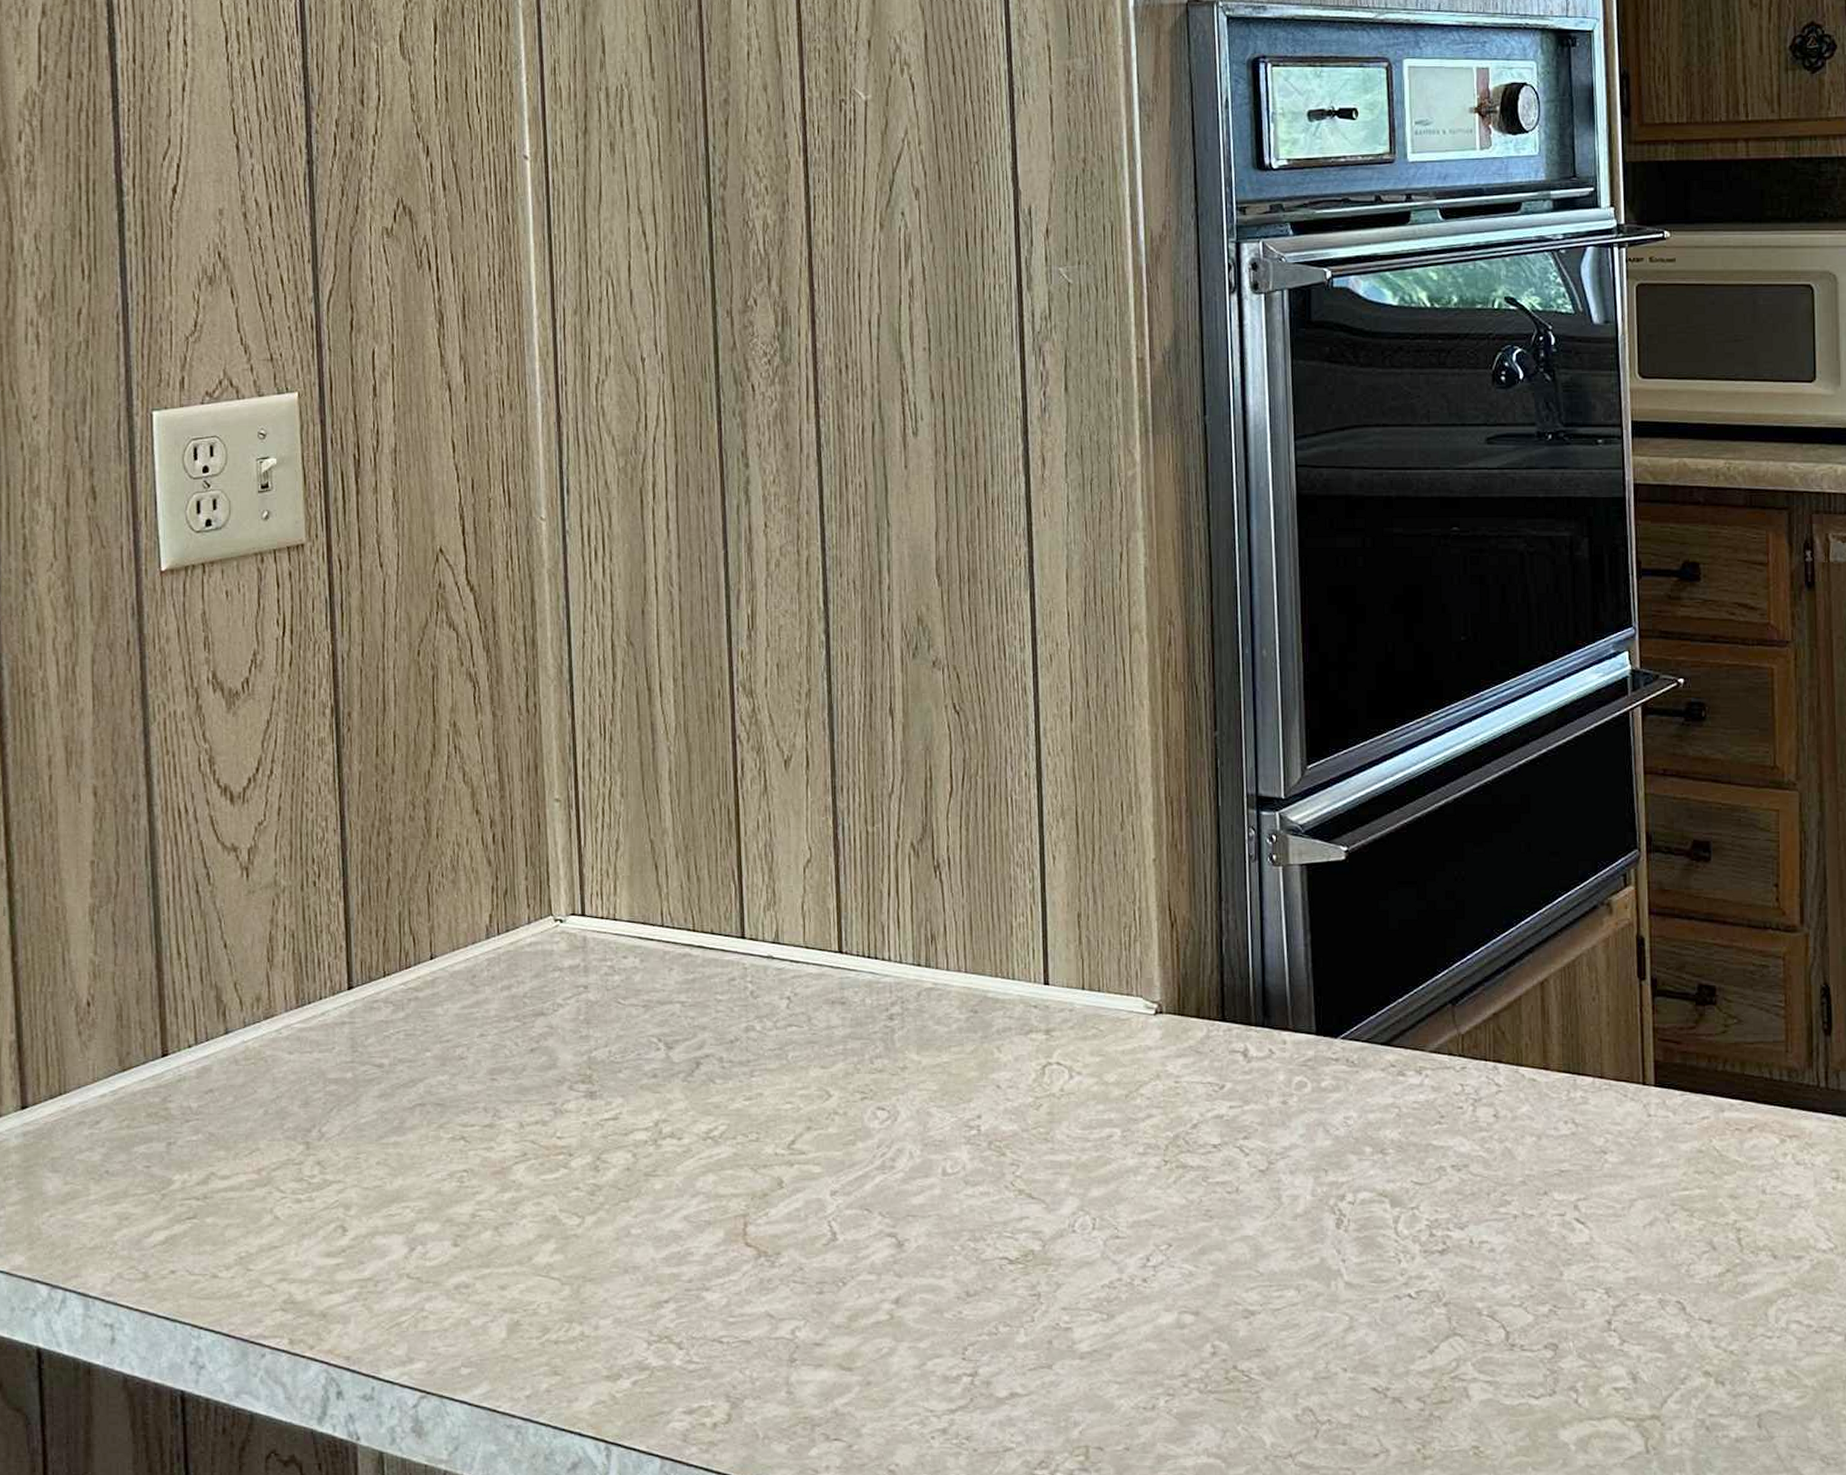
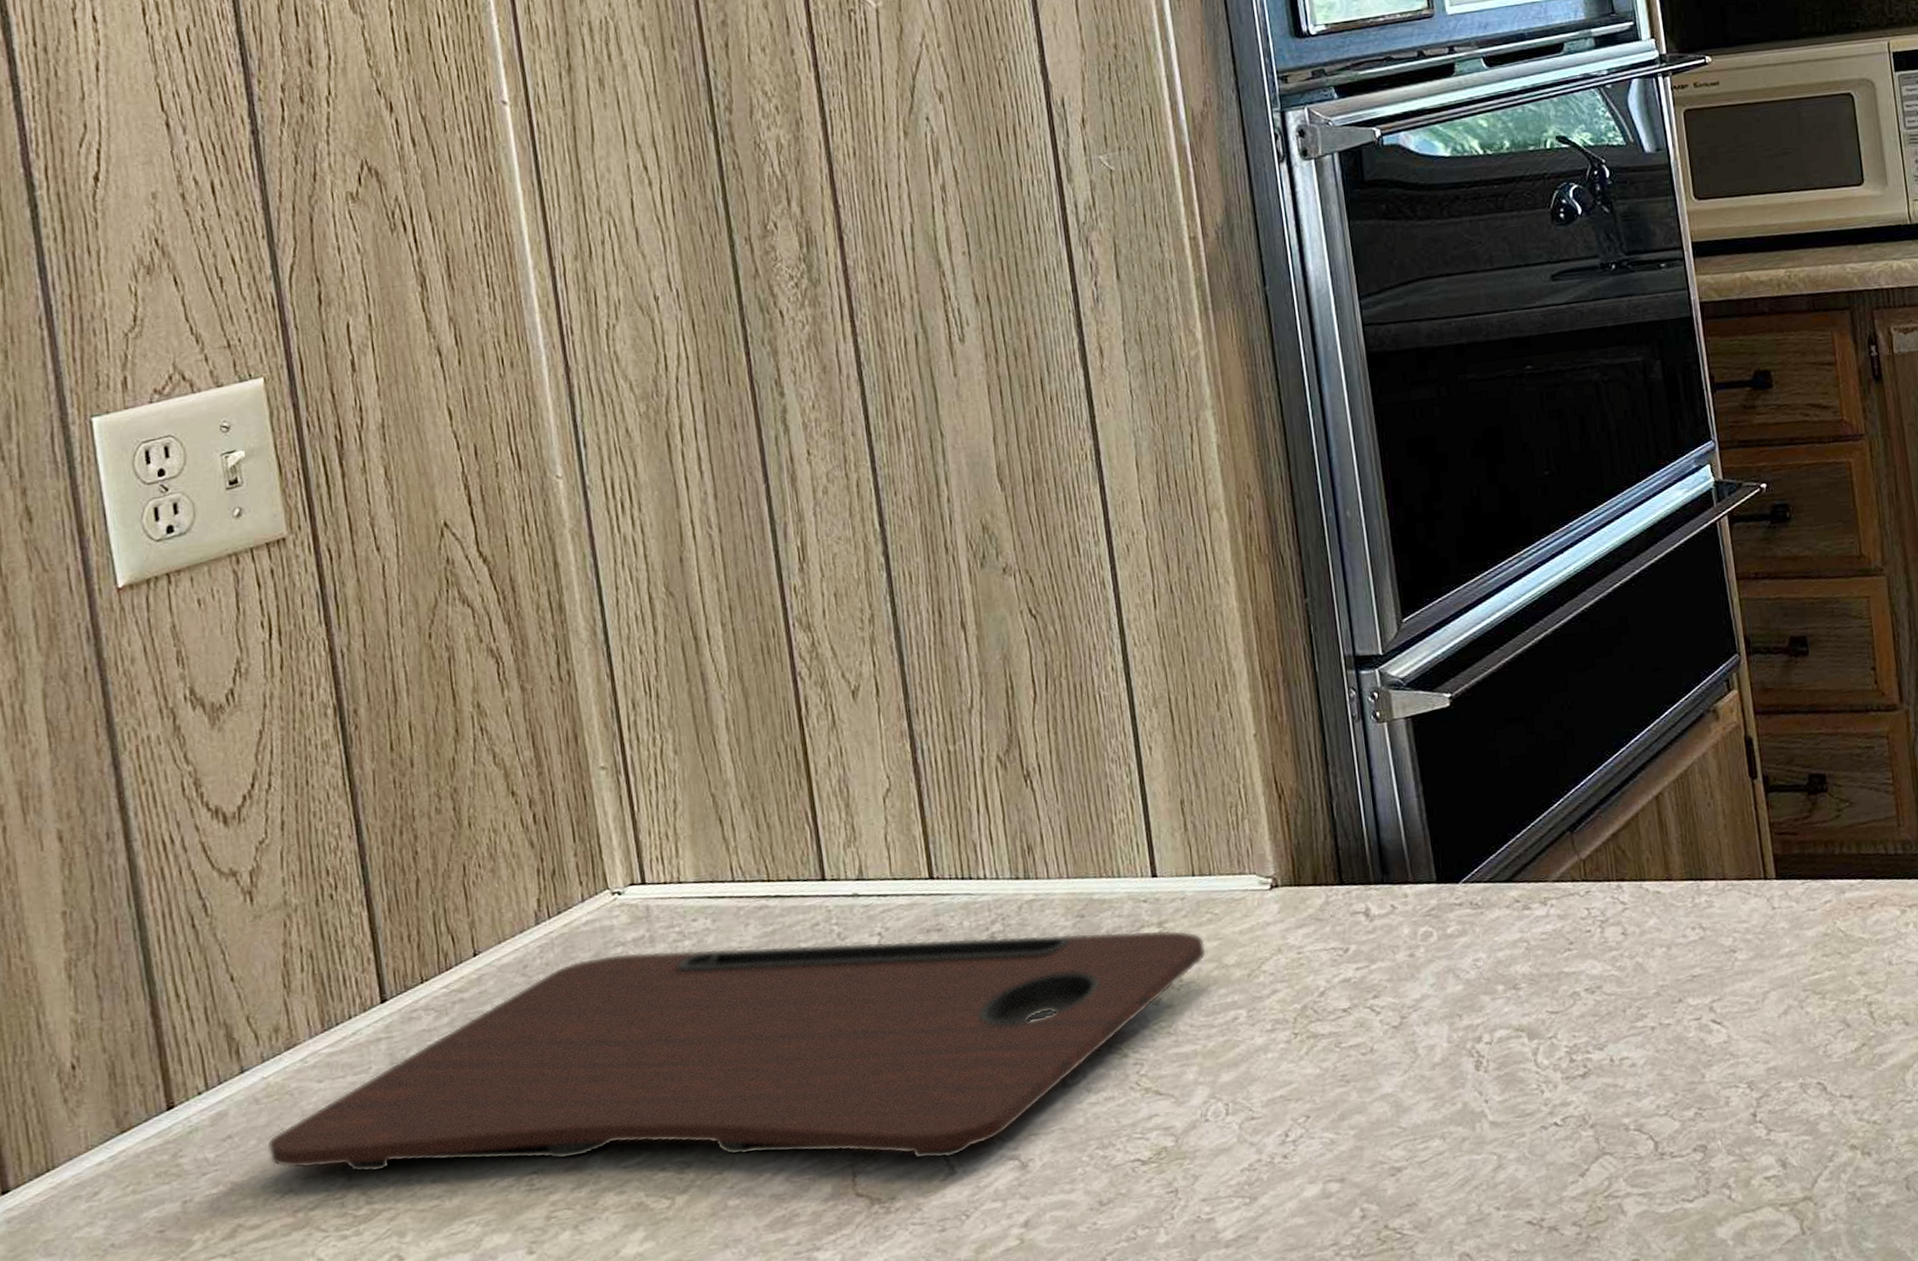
cutting board: none [242,978,1088,1224] -> present [267,930,1206,1173]

